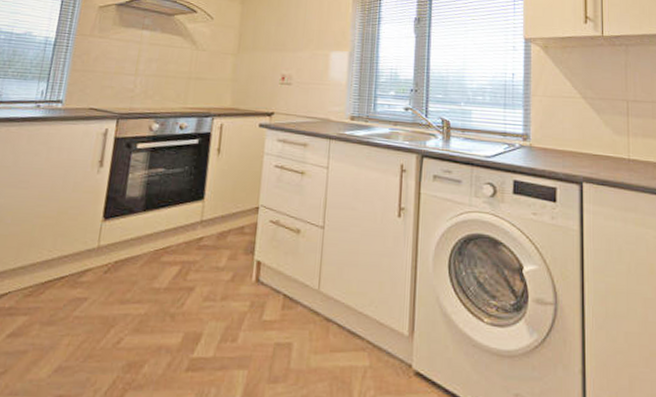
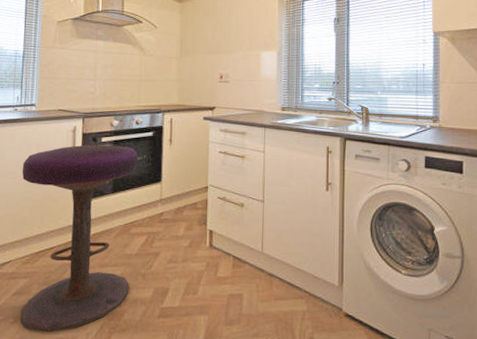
stool: none [12,151,179,388] -> present [20,144,138,333]

